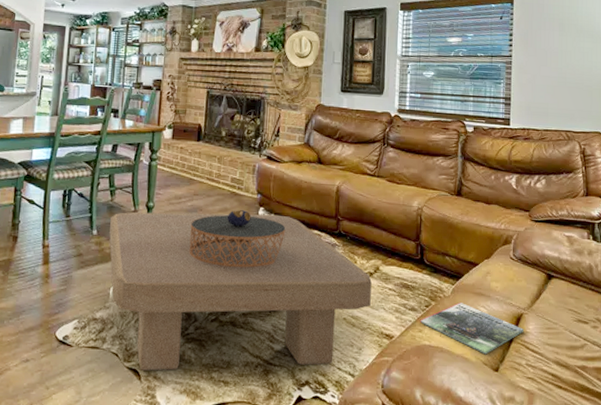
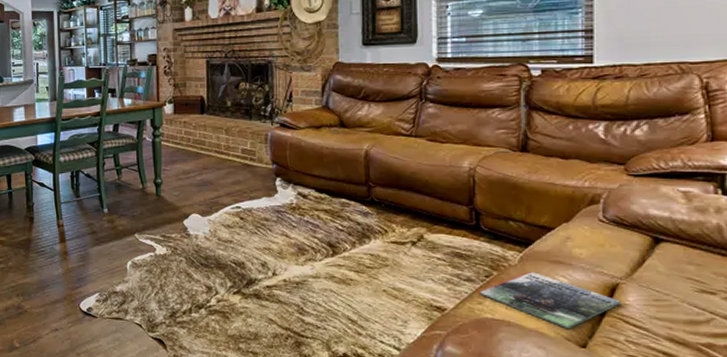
coffee table: present [109,212,372,371] -> none [120,184,415,341]
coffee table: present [189,210,286,268] -> none [202,182,308,240]

